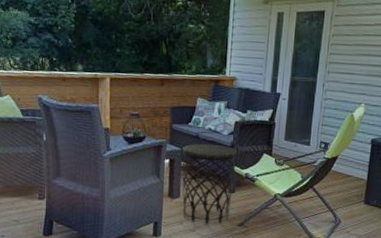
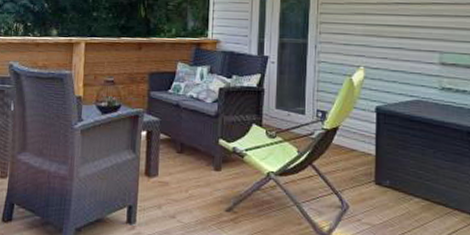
side table: present [182,143,238,225] -> none [161,113,223,210]

